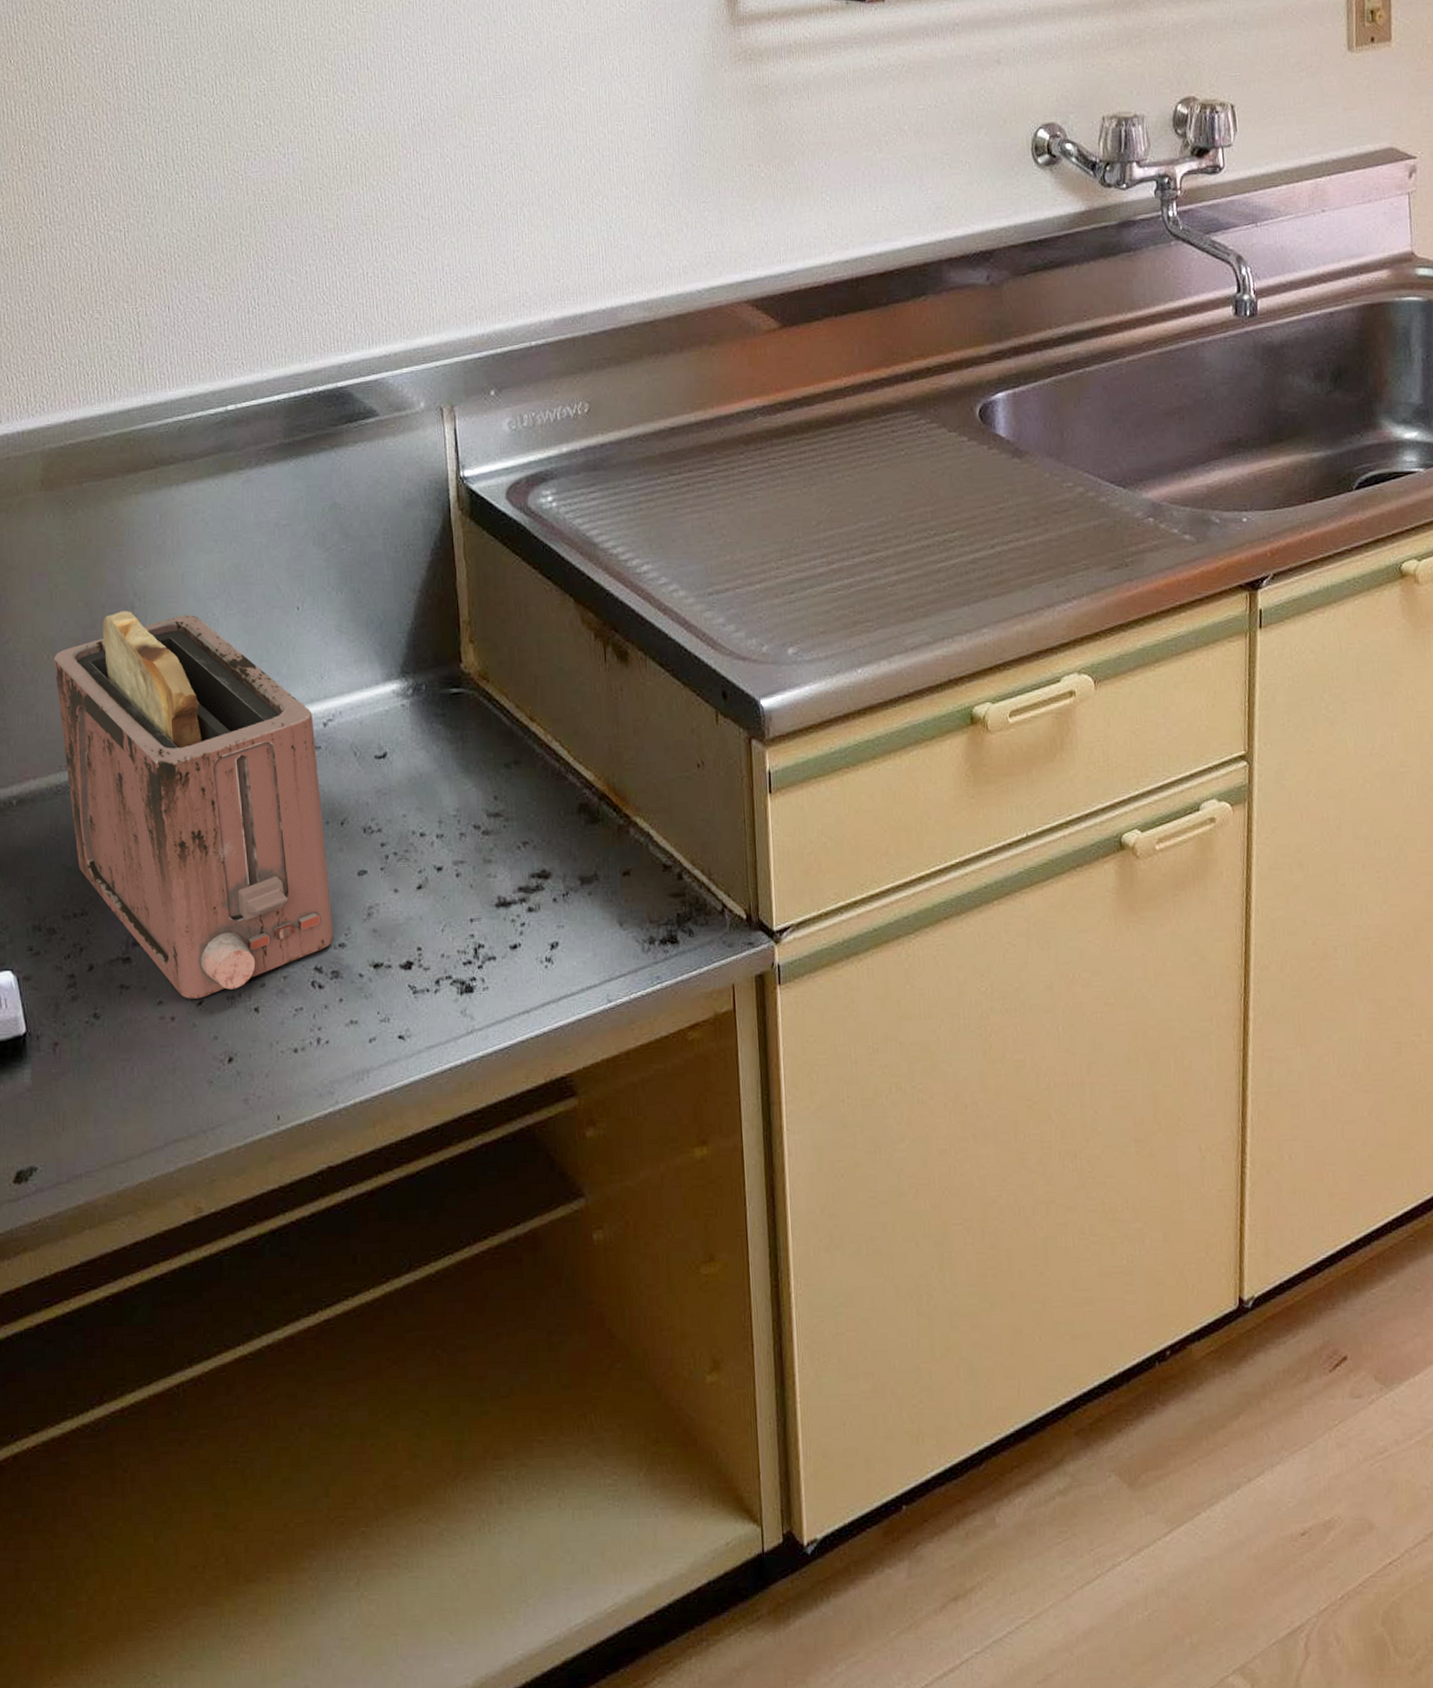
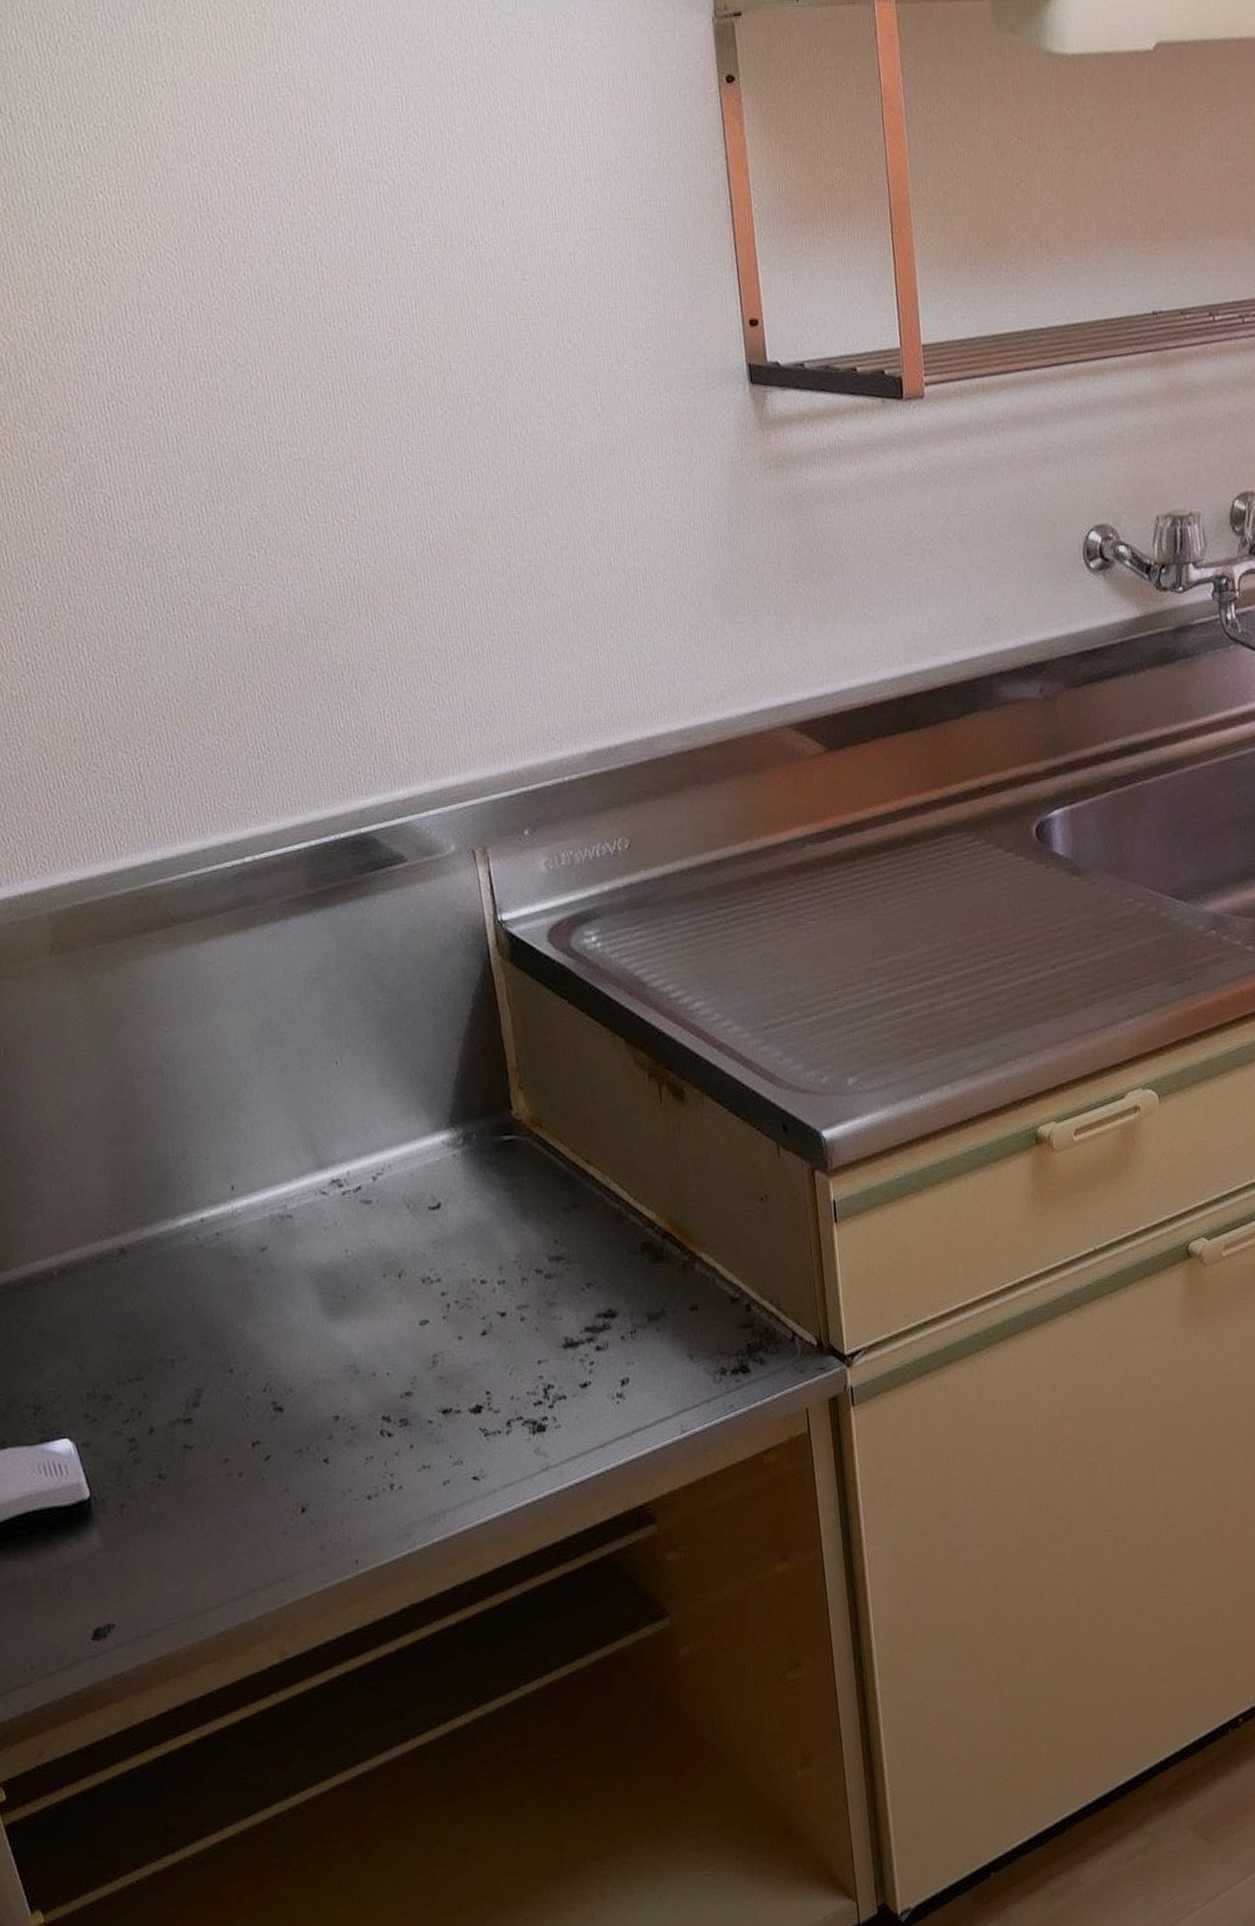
toaster: present [53,611,334,999] -> none [82,1074,400,1455]

